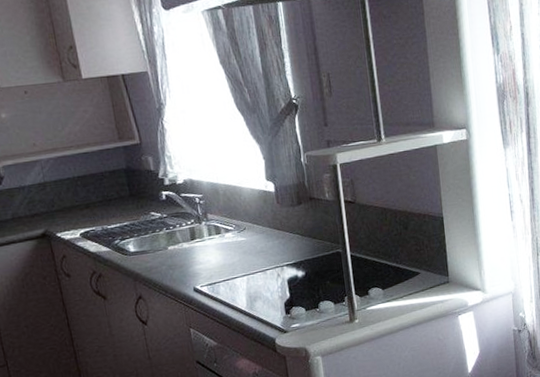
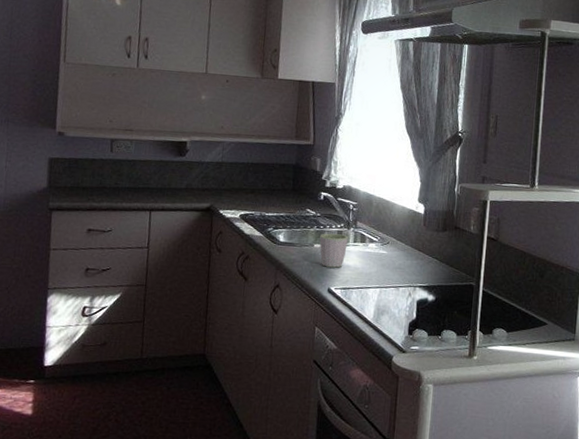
mug: none [172,230,204,267] -> present [319,233,348,268]

